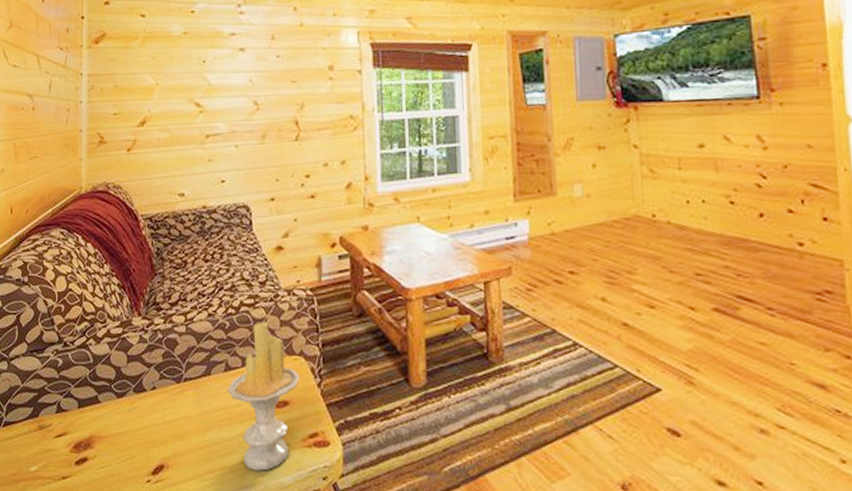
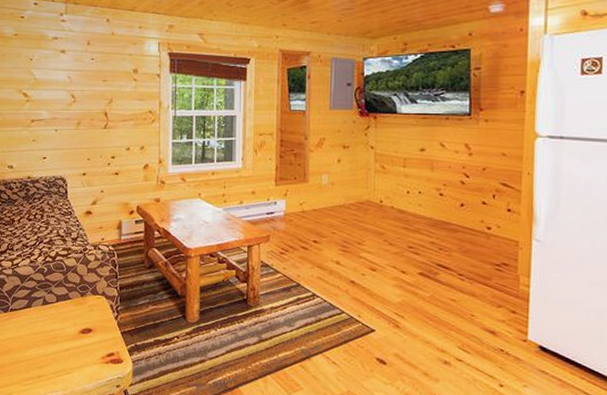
candle: present [227,321,299,471] -> none [44,268,101,380]

